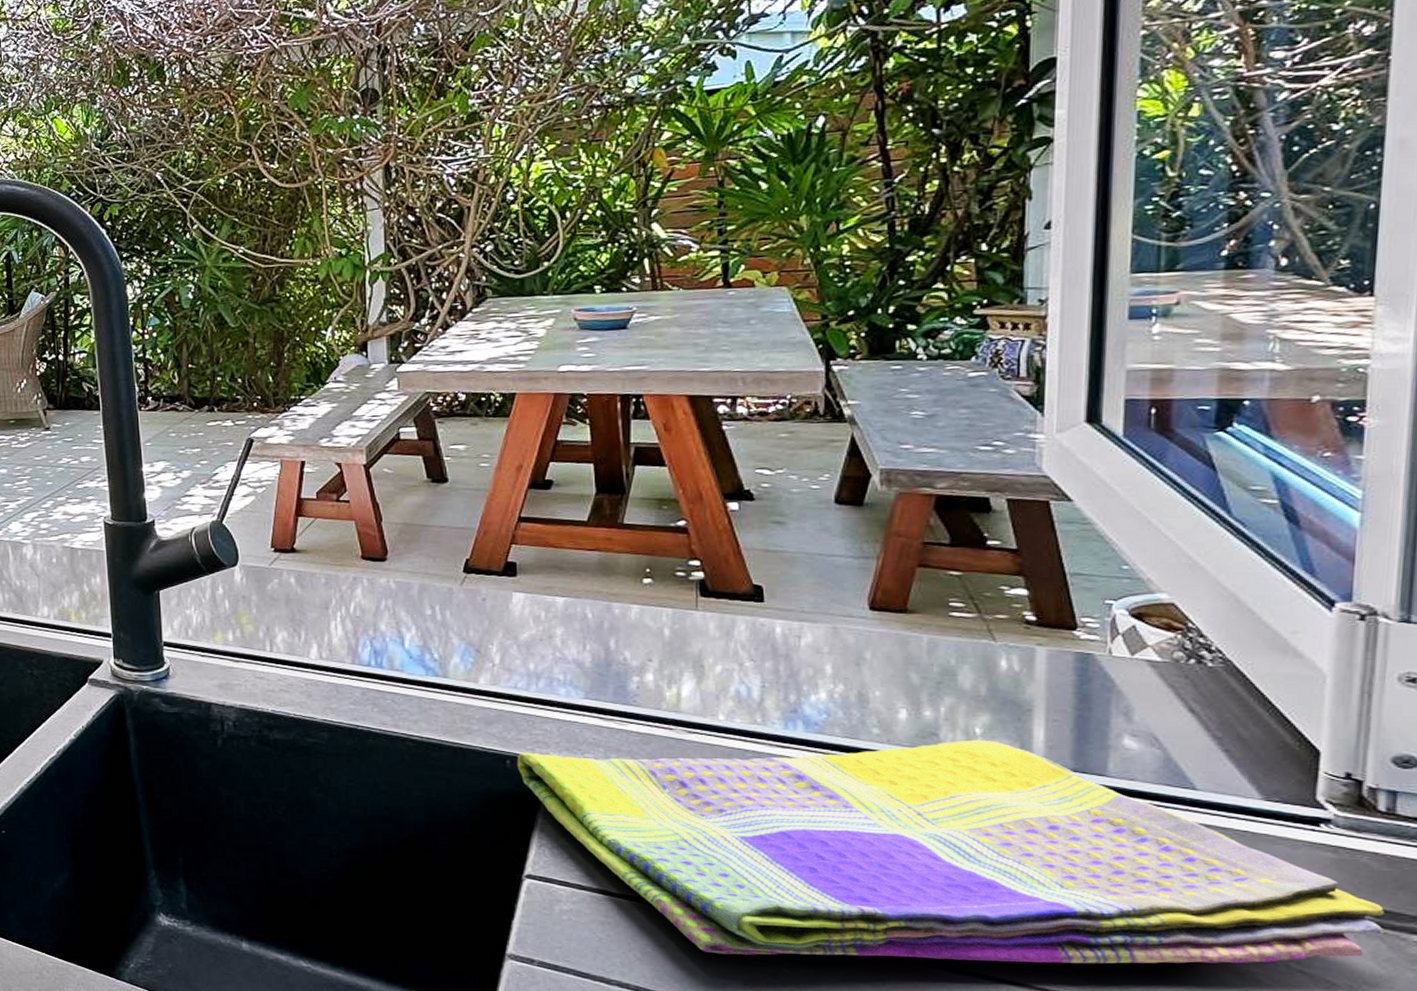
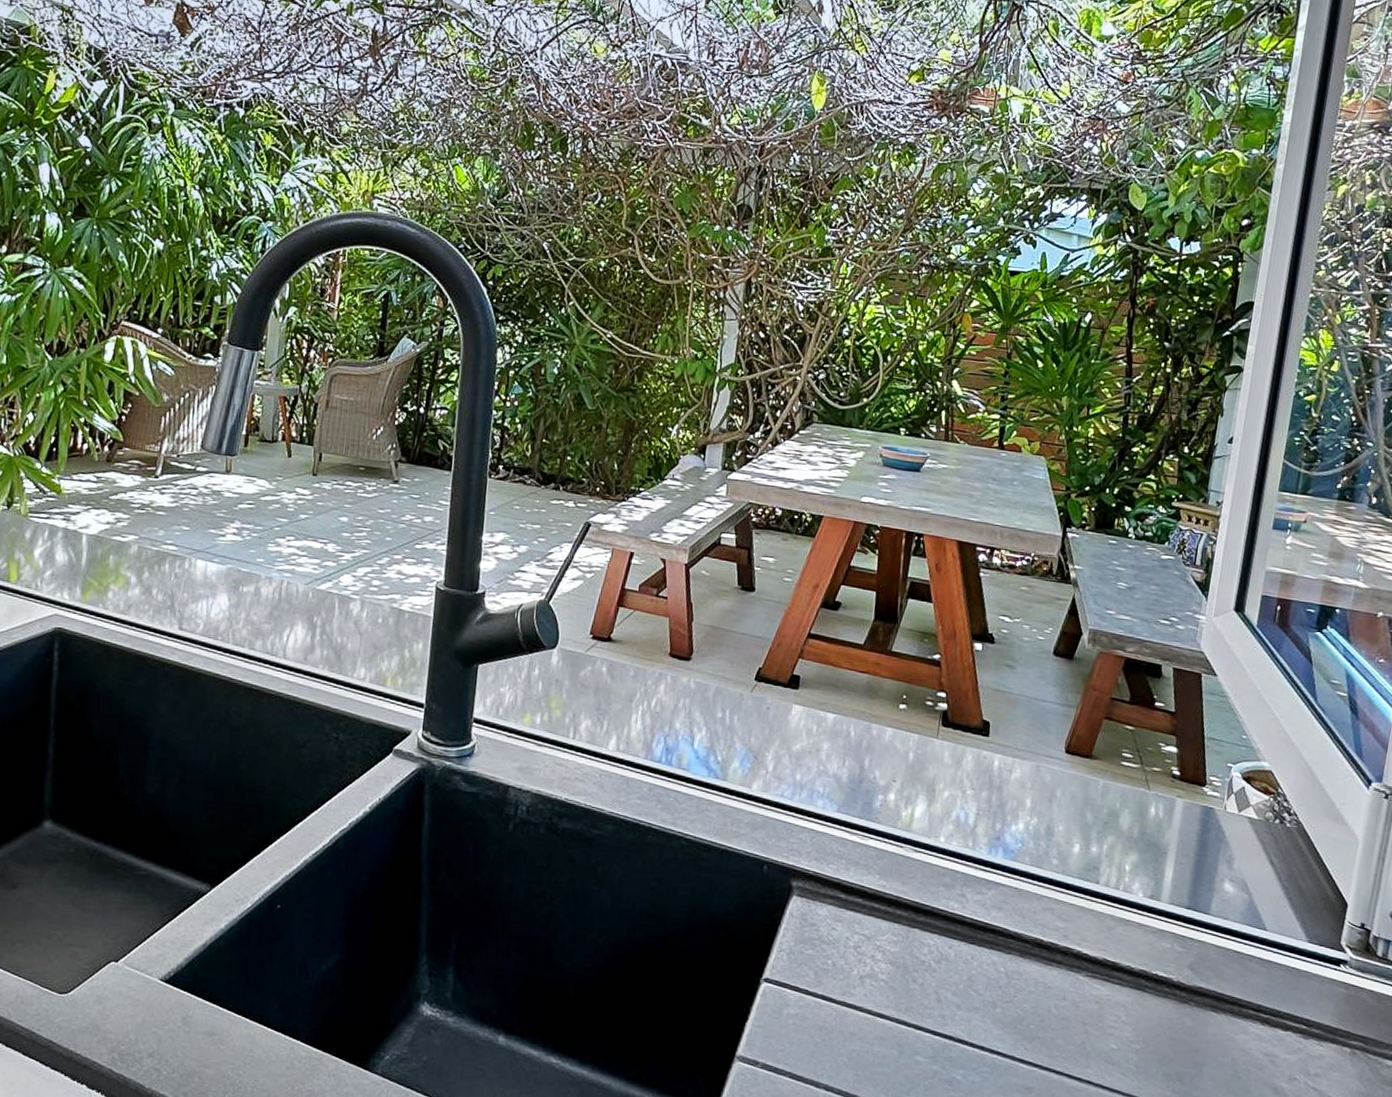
dish towel: present [517,739,1384,964] -> none [772,859,1371,1081]

